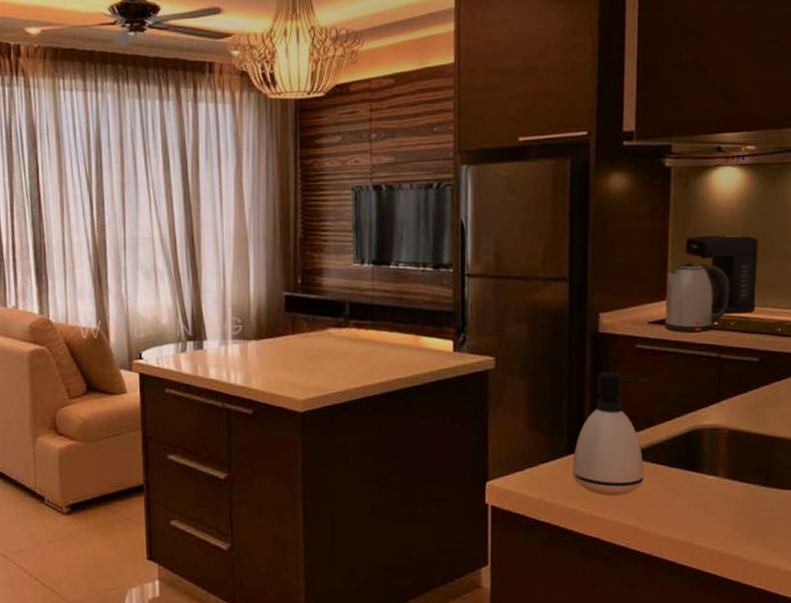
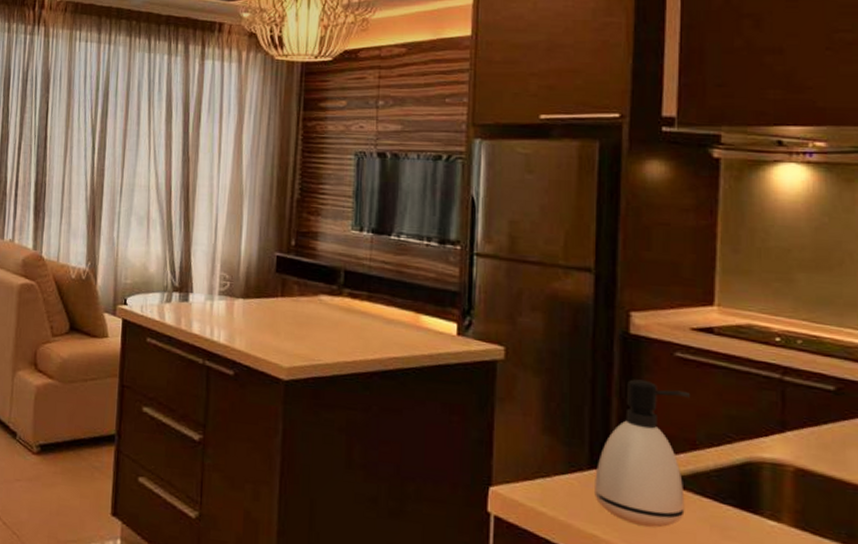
kettle: present [665,263,730,333] -> none [712,266,795,348]
coffee maker: present [686,234,758,314] -> none [738,237,832,331]

